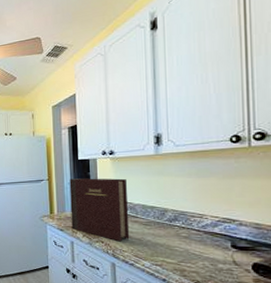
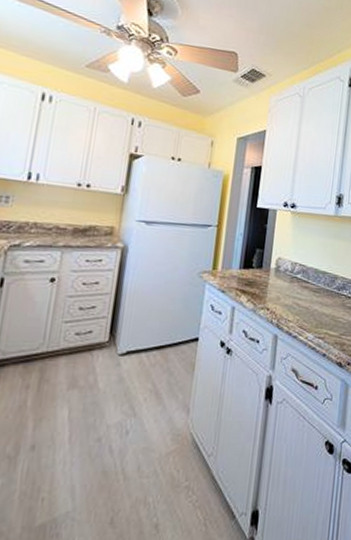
book: present [69,178,130,242] -> none [235,229,304,310]

